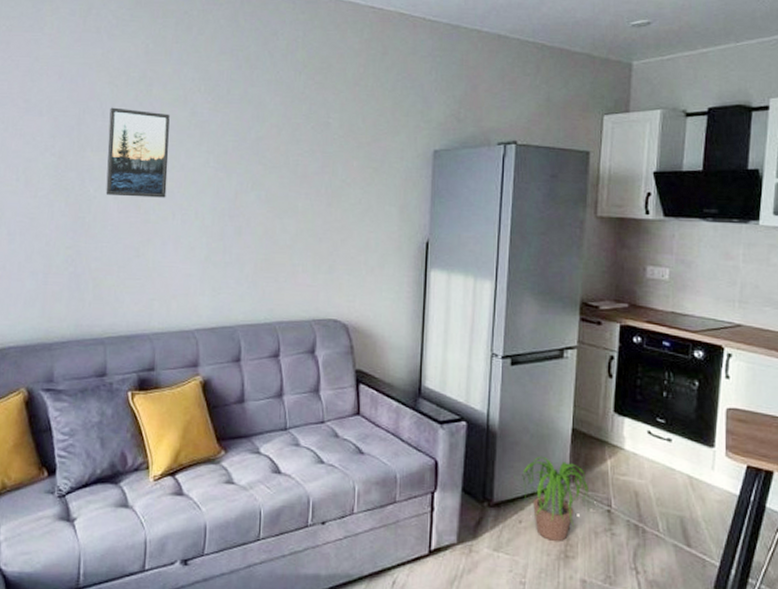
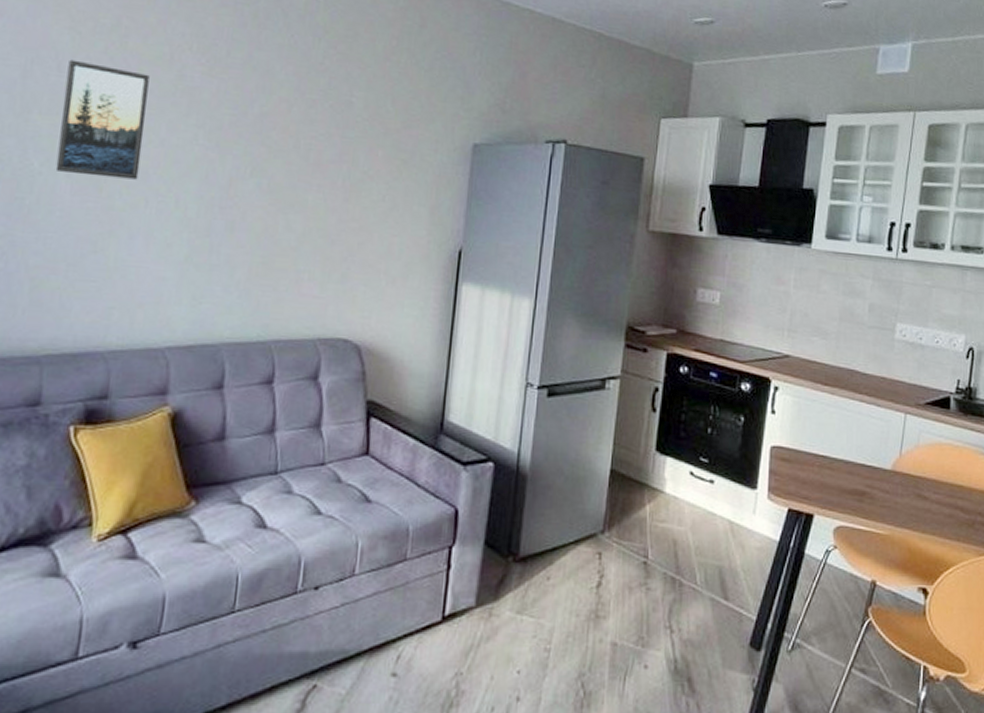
potted plant: present [513,456,590,541] -> none [543,501,626,599]

